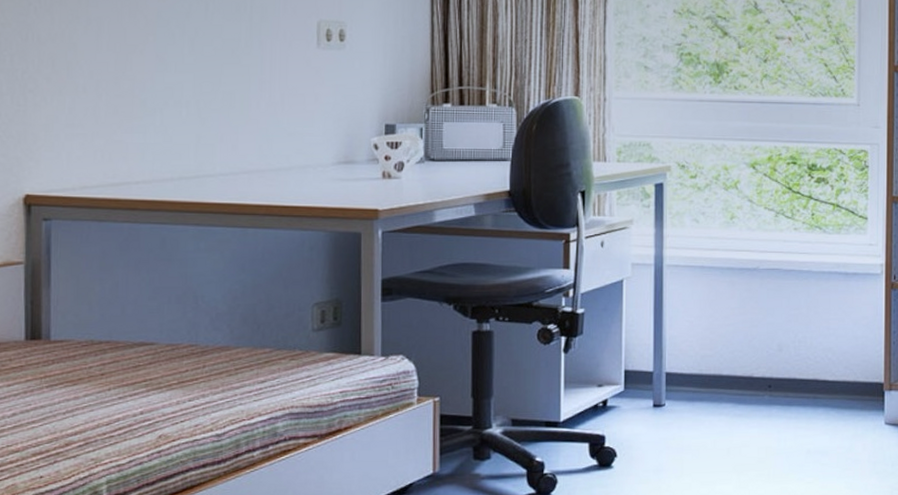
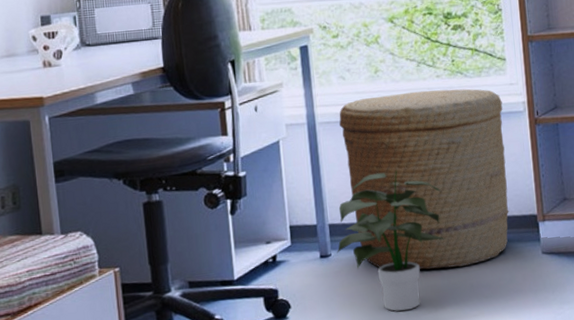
potted plant: none [671,323,788,471] -> present [337,171,445,312]
basket: none [688,242,860,431] -> present [339,89,509,270]

